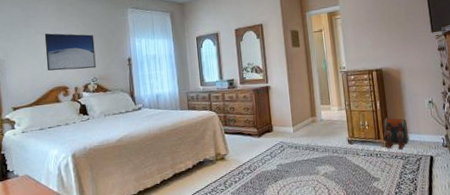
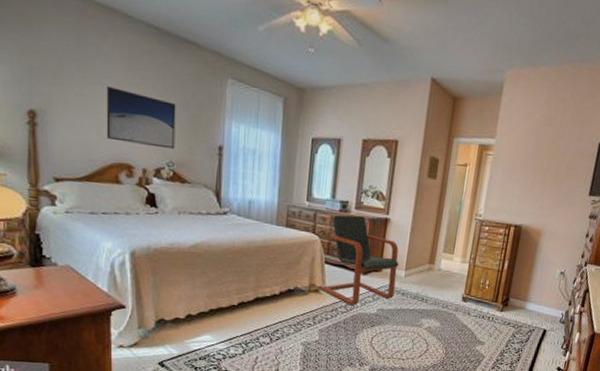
armchair: none [223,88,288,166] -> present [318,215,399,306]
backpack: present [384,117,410,150] -> none [501,280,531,318]

